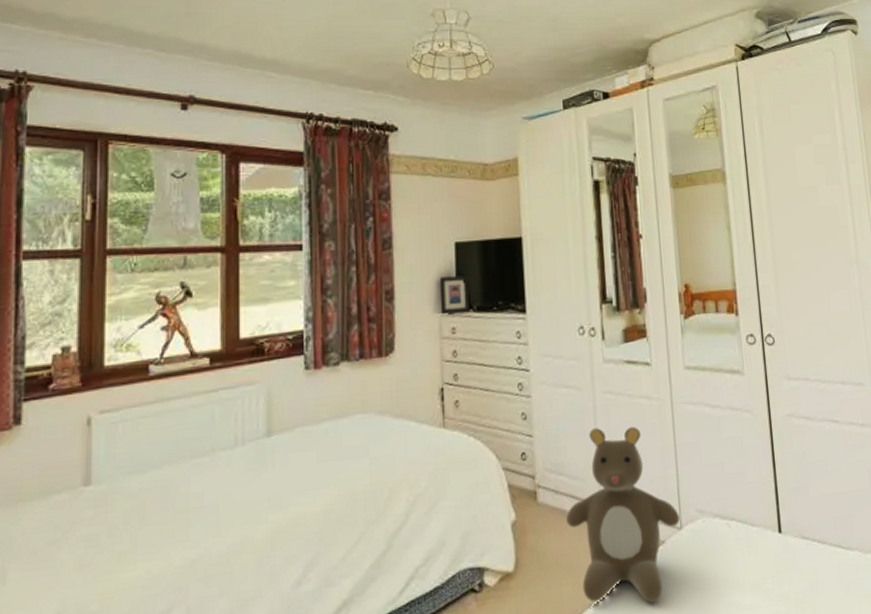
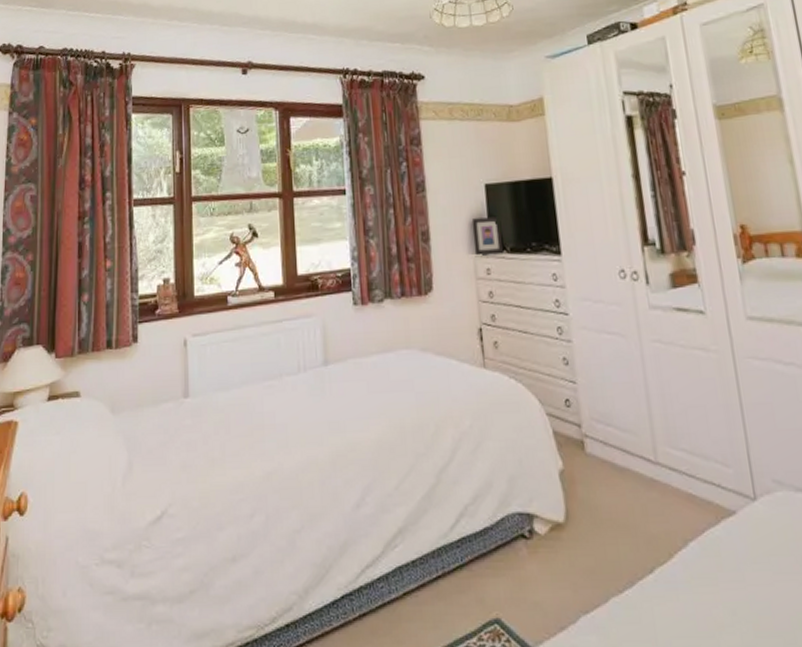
teddy bear: present [566,426,680,604] -> none [618,379,753,580]

